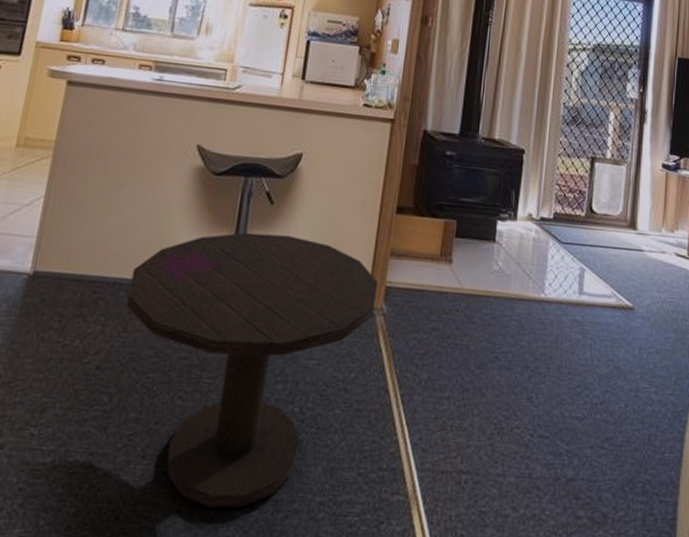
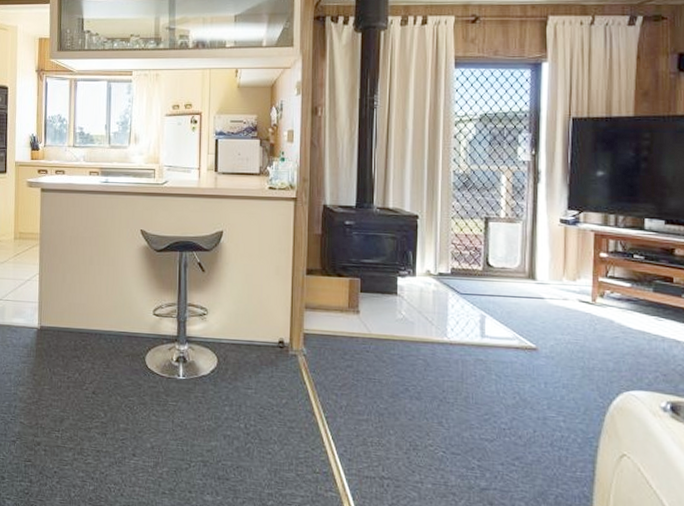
side table: present [126,232,378,509] -> none [106,294,297,494]

